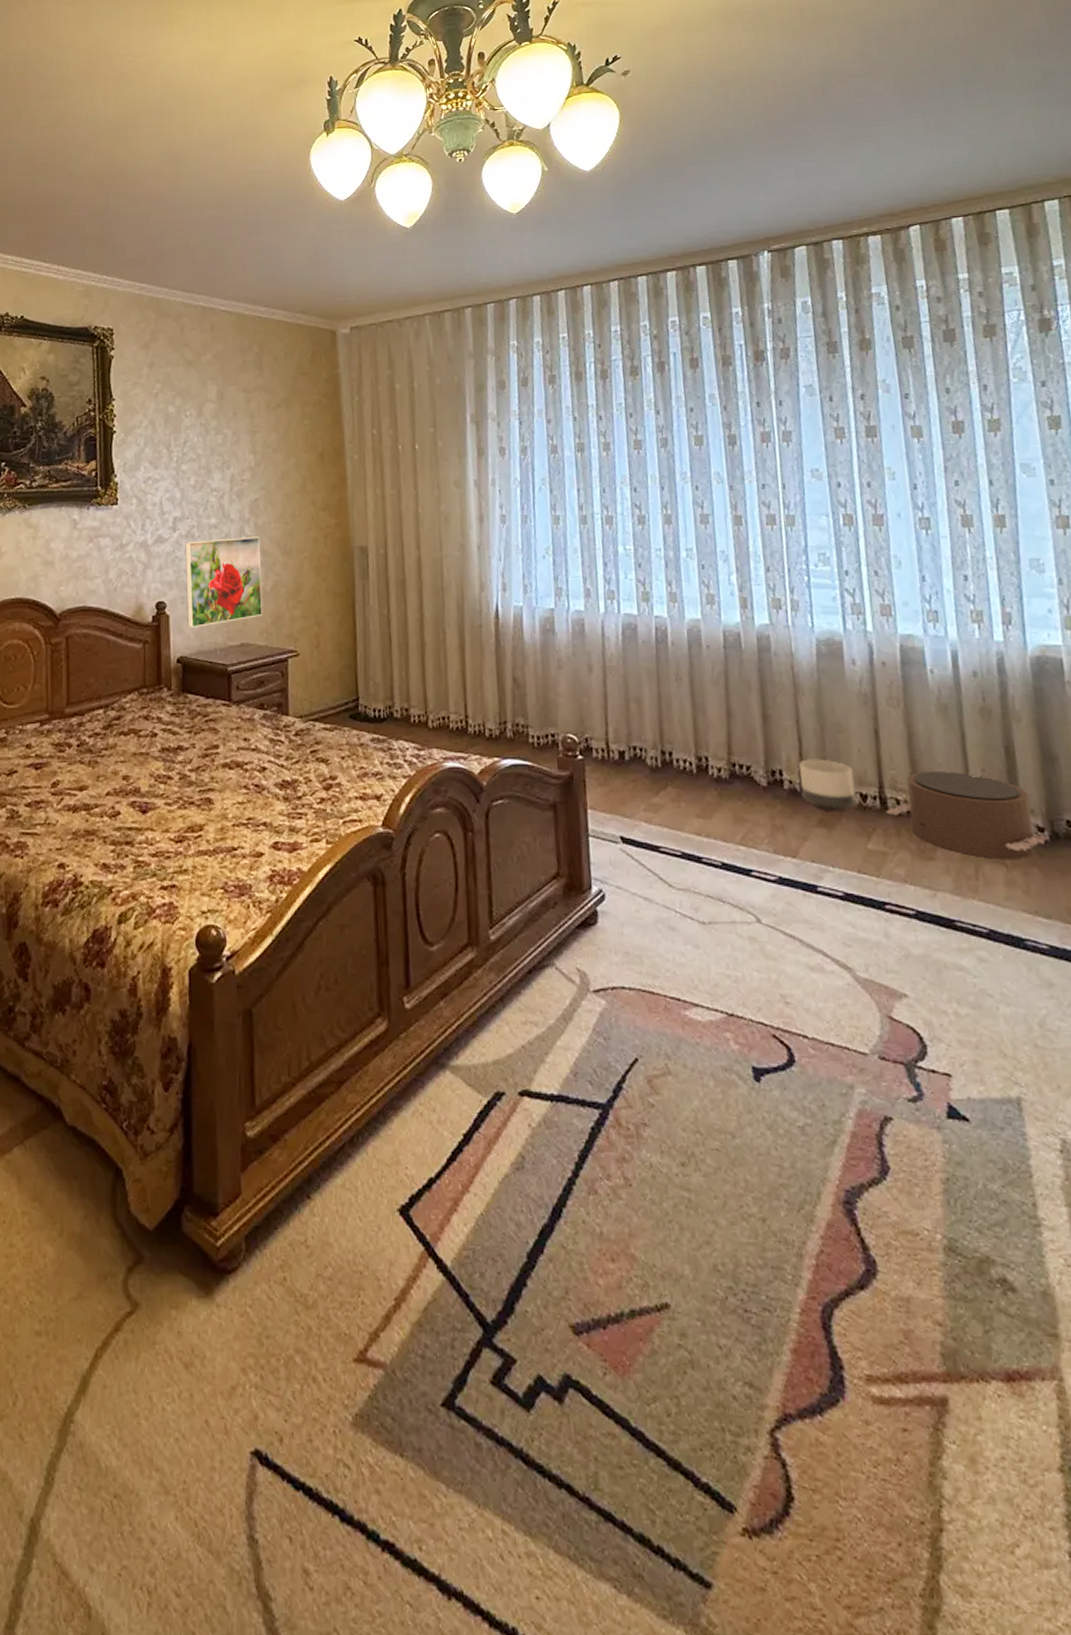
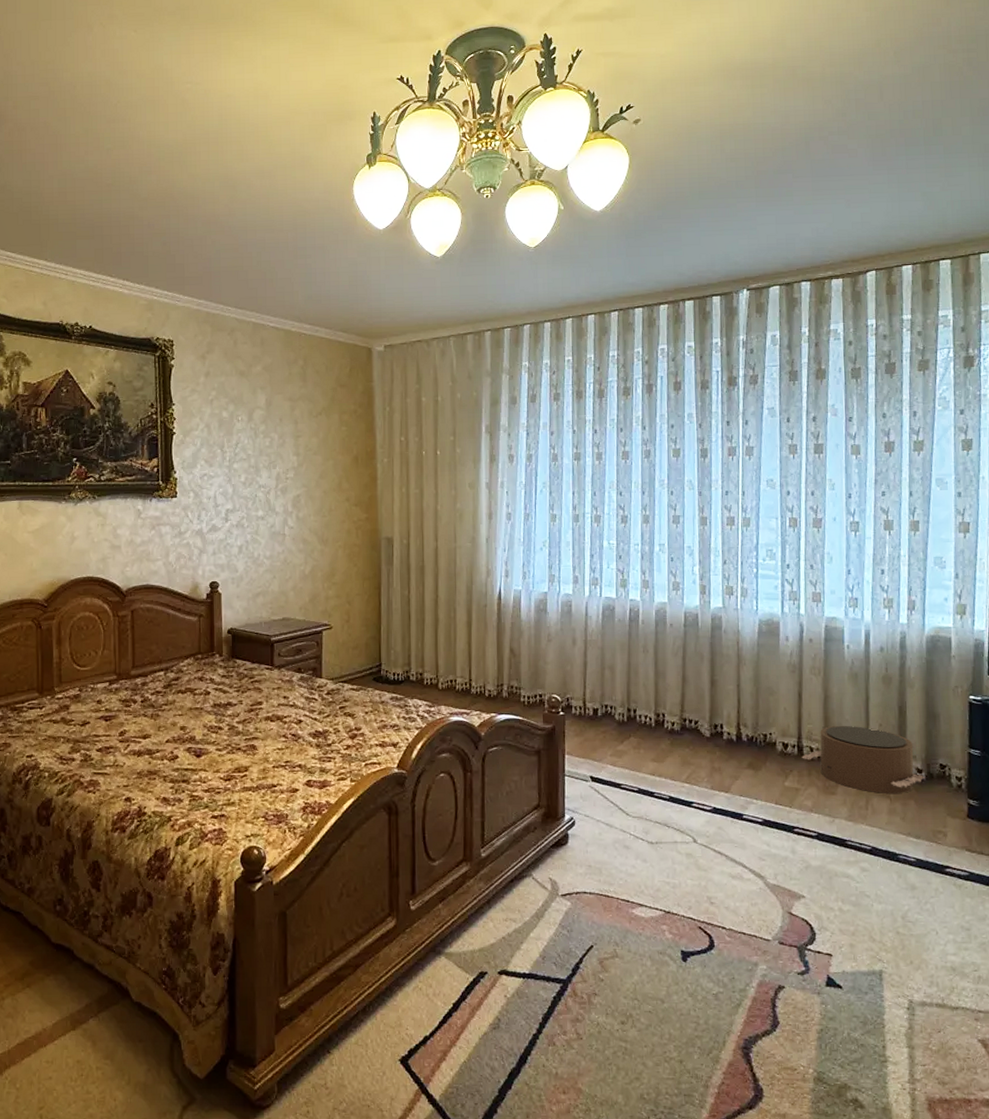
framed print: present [185,537,264,628] -> none [236,527,303,604]
planter: present [799,759,856,811] -> none [736,715,779,756]

